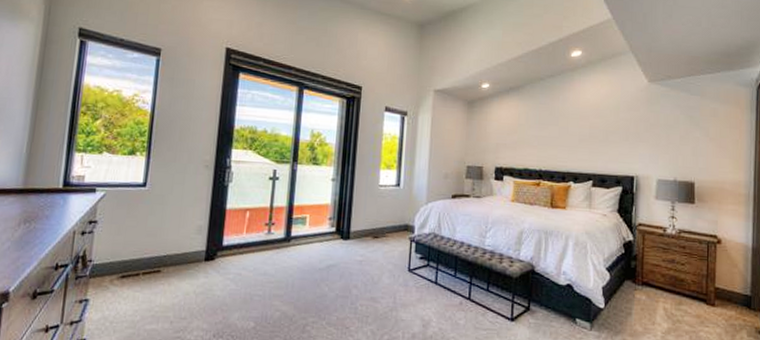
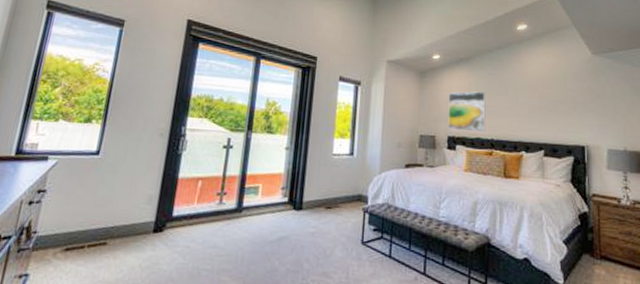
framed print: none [495,121,536,163] -> present [448,91,486,133]

